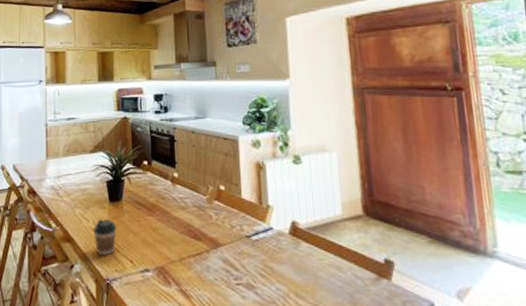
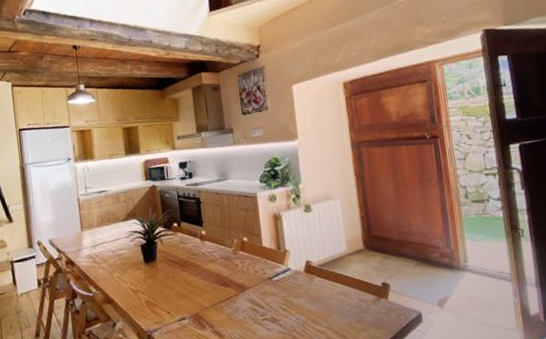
coffee cup: present [93,219,117,256] -> none [132,278,154,312]

